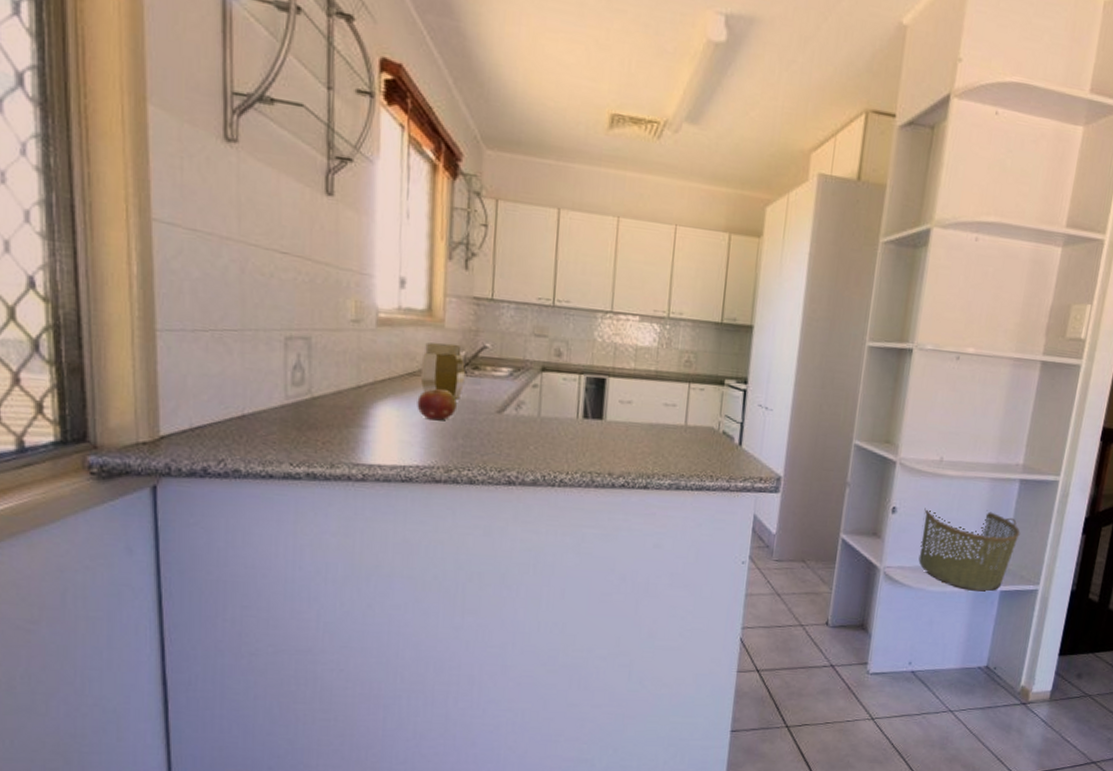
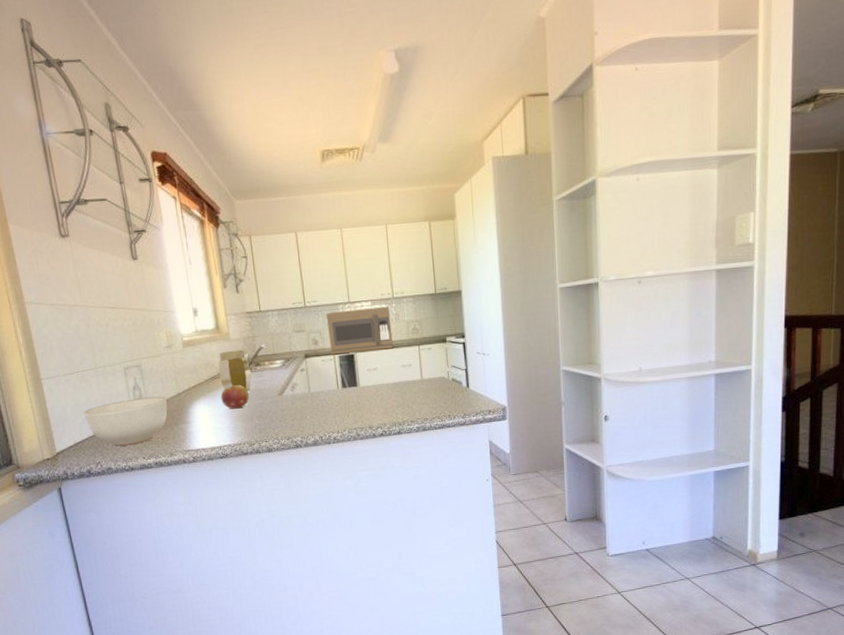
bowl: none [211,381,340,444] -> present [83,396,168,446]
microwave: none [576,319,662,381] -> present [326,306,393,355]
basket: present [918,507,1020,592] -> none [633,405,723,475]

